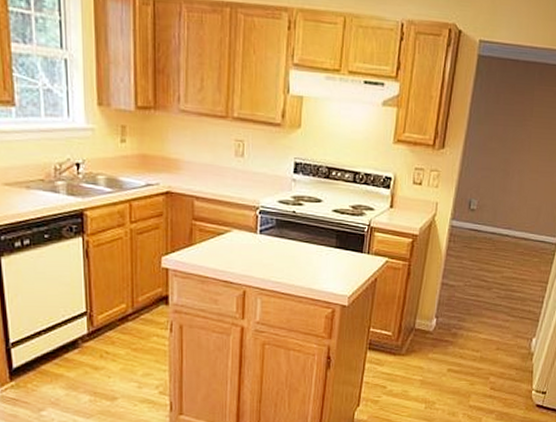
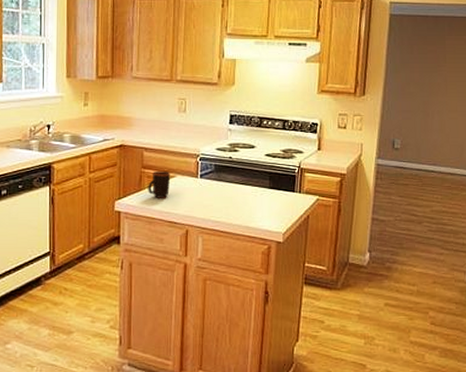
mug: none [200,223,226,255] -> present [148,170,171,198]

